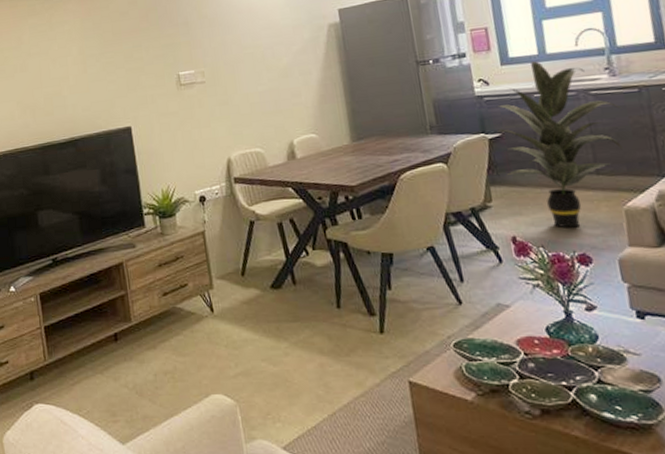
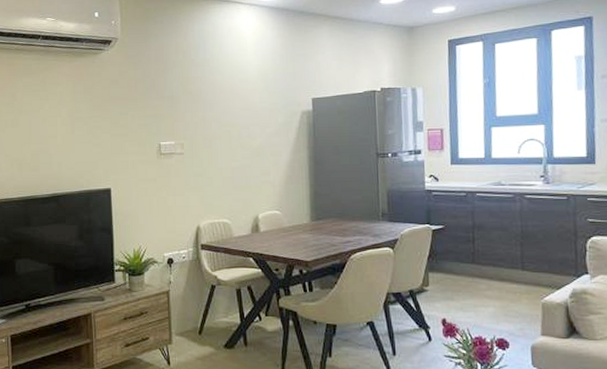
indoor plant: present [496,61,622,228] -> none [441,164,551,315]

